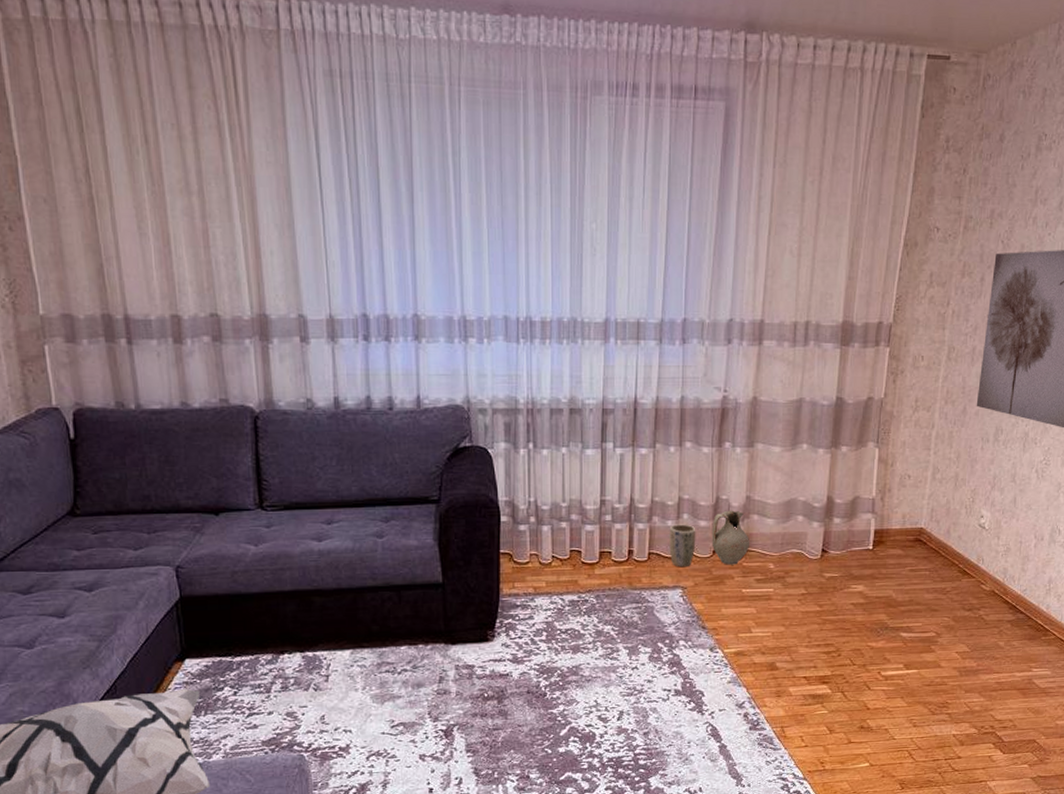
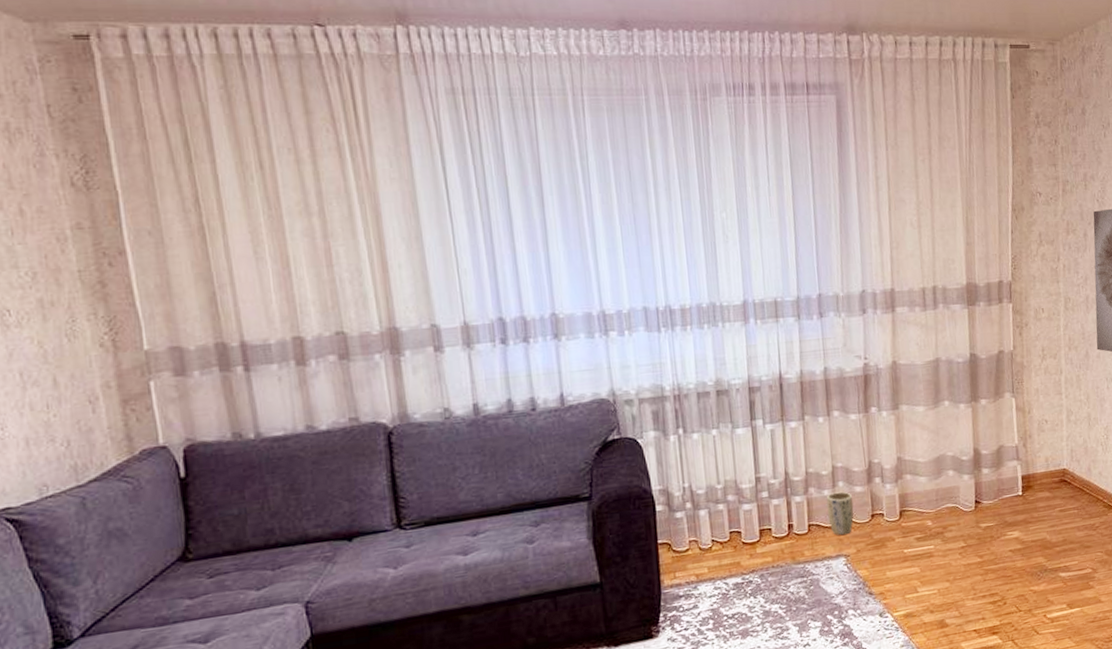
ceramic jug: present [711,510,749,565] -> none [867,472,906,528]

